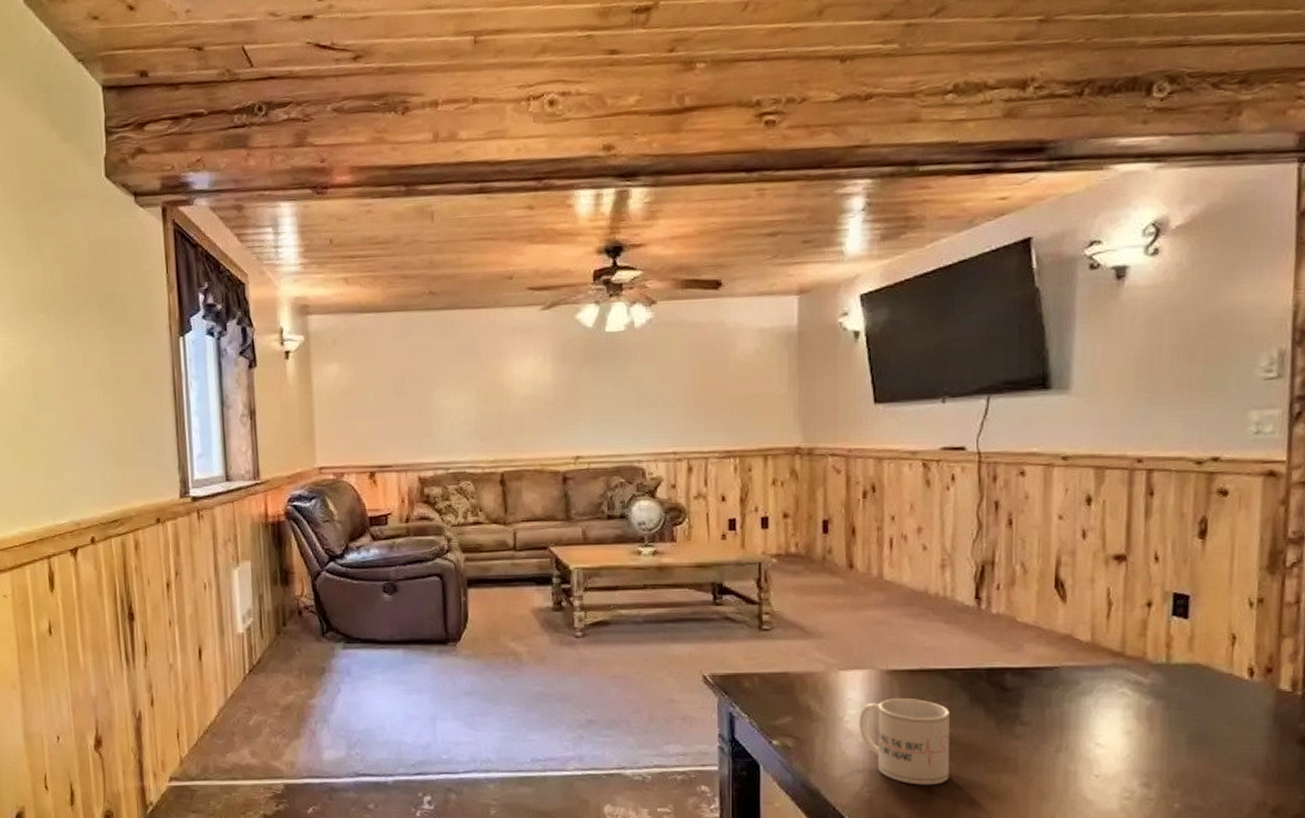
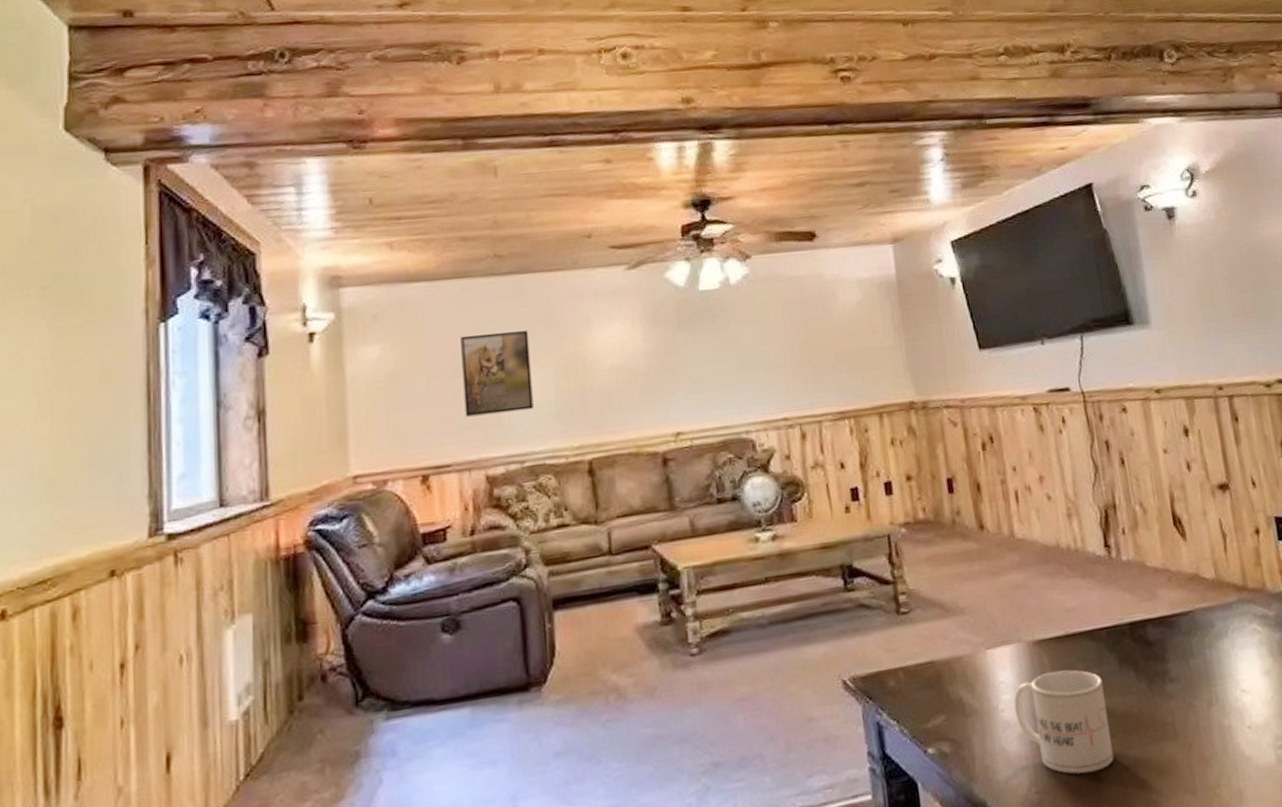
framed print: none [401,359,458,428] -> present [461,331,534,417]

